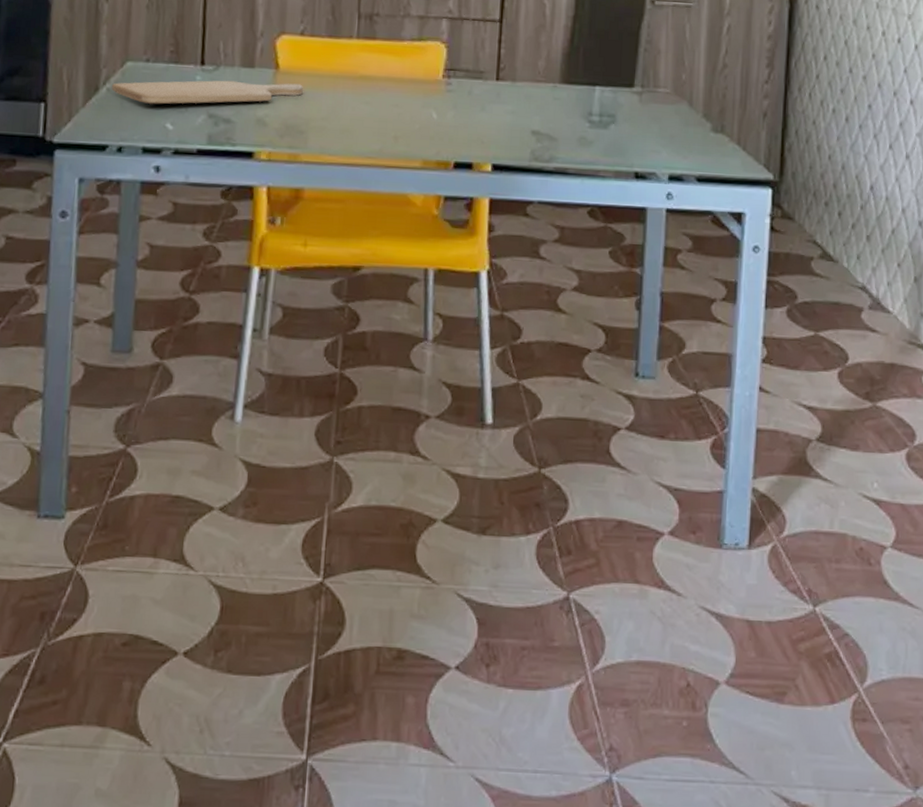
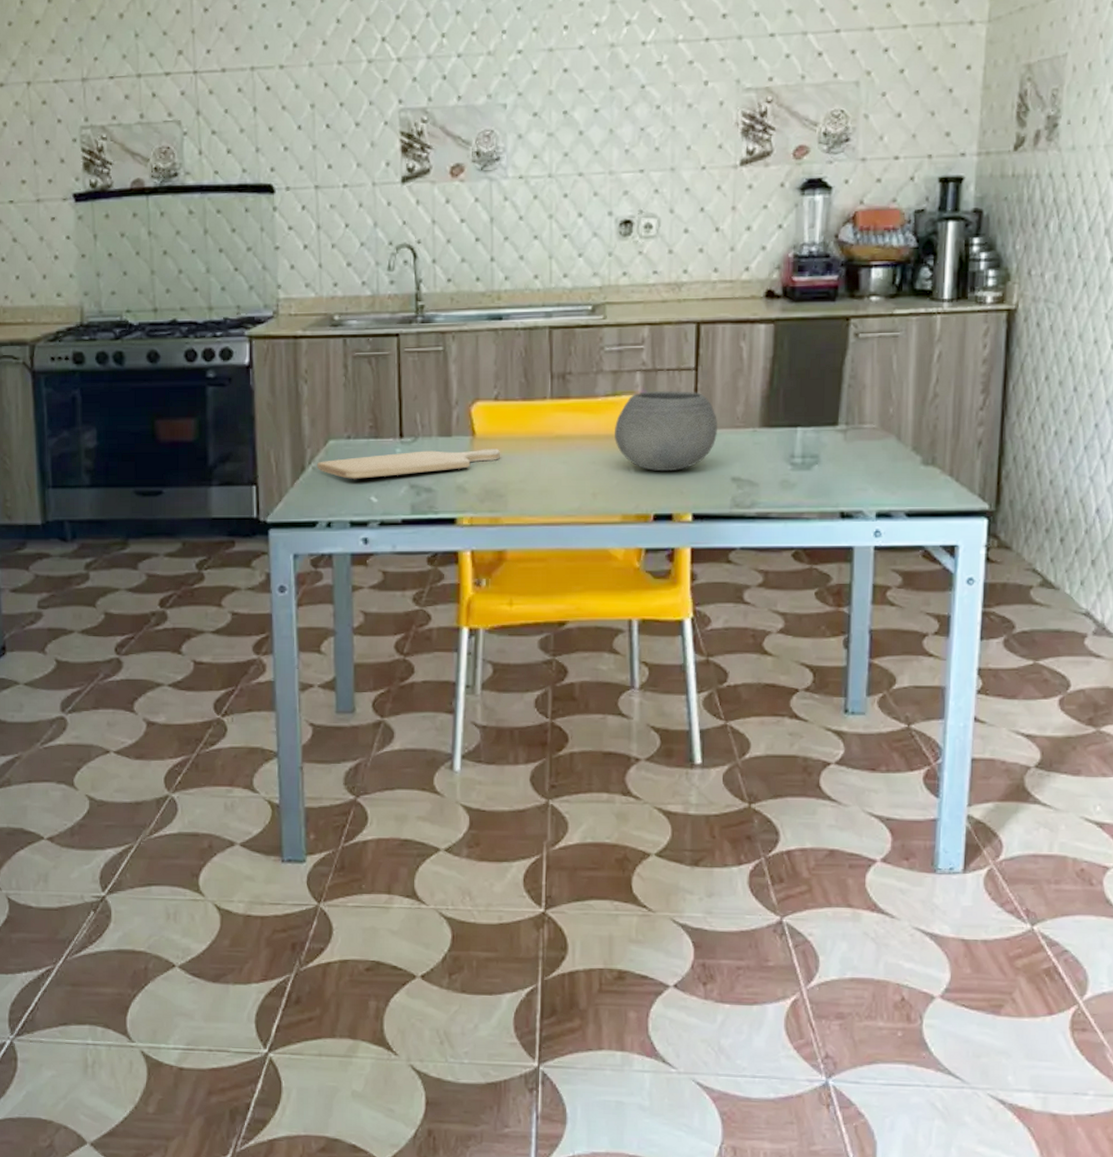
bowl: none [418,39,520,120] -> present [614,390,717,472]

